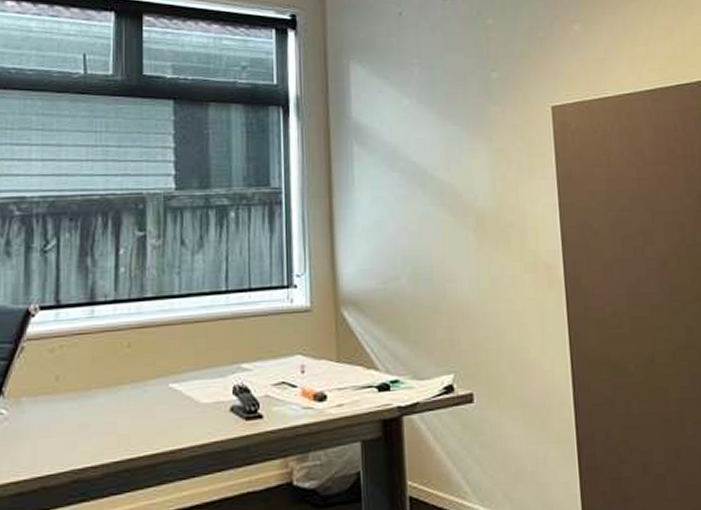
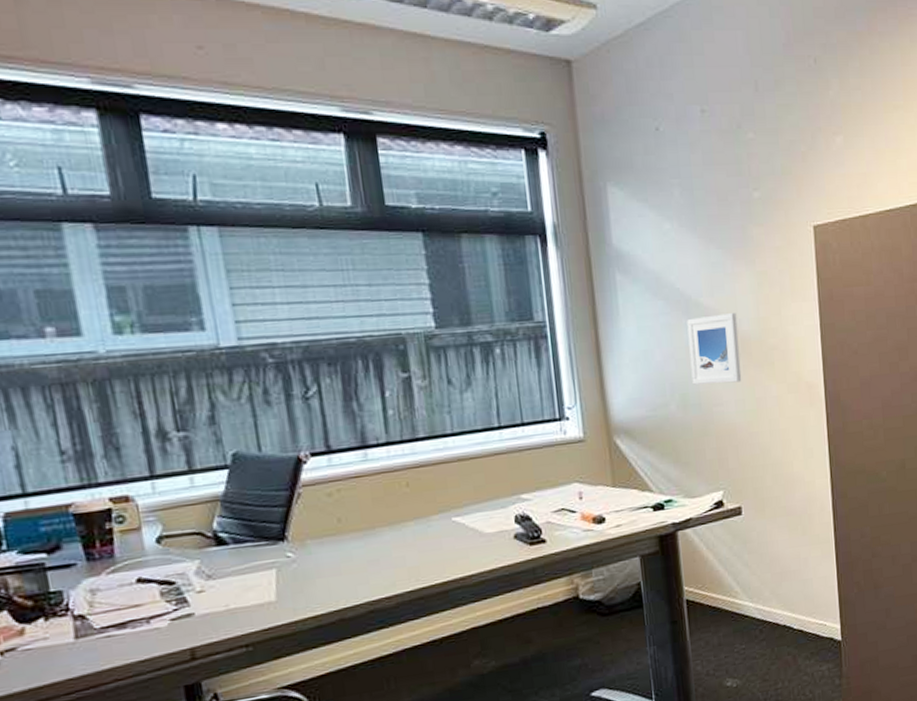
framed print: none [422,188,477,259] -> present [687,313,742,385]

